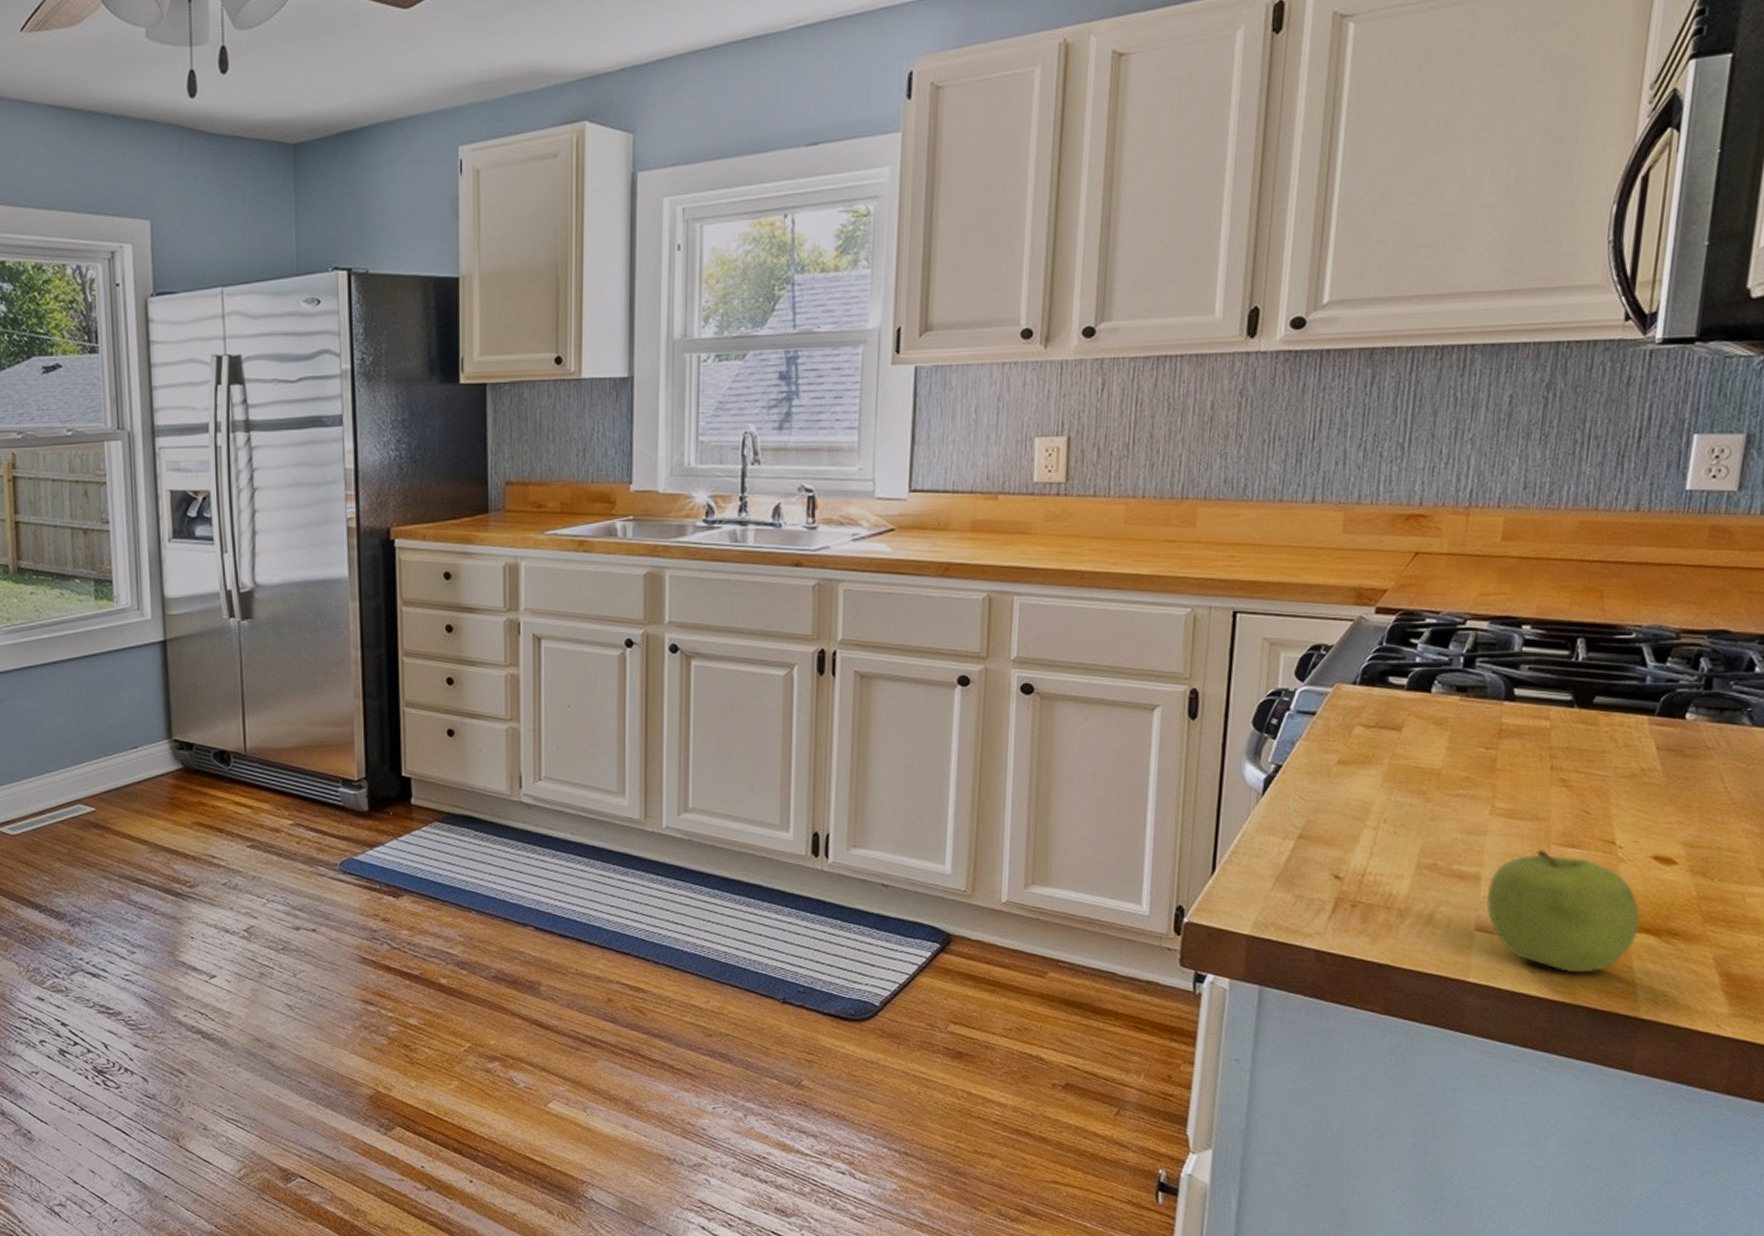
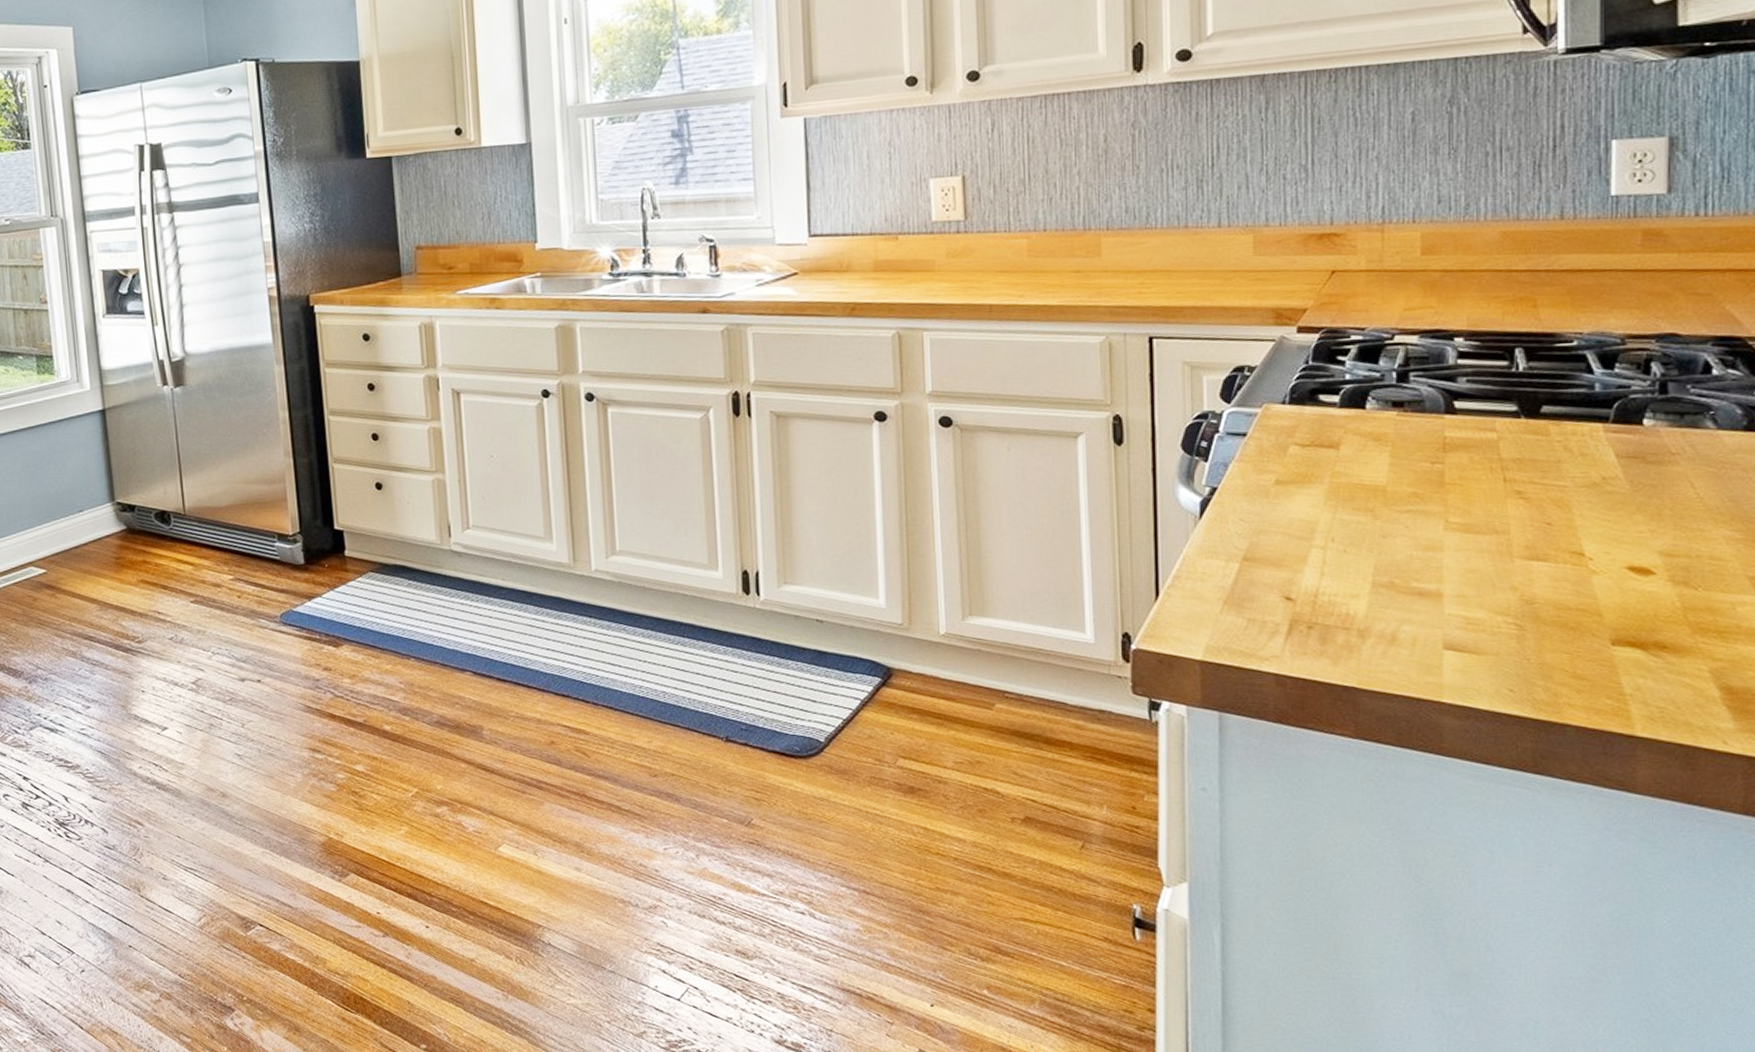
fruit: present [1485,850,1641,973] -> none [1451,564,1623,691]

